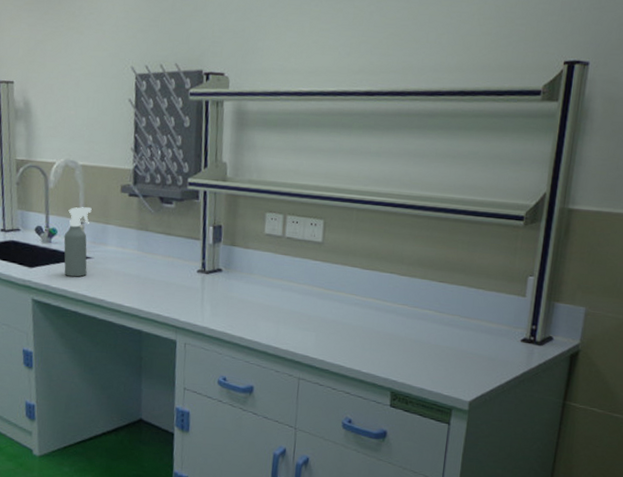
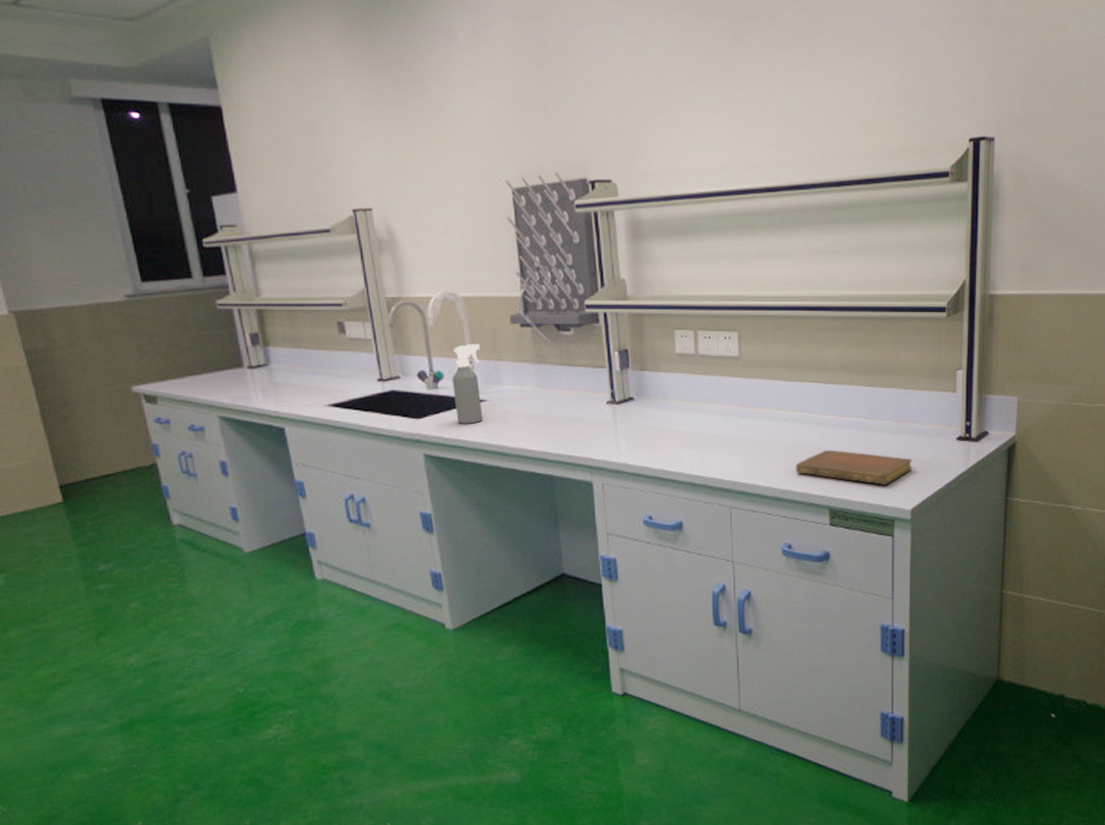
notebook: none [363,336,475,376] -> present [795,450,912,485]

